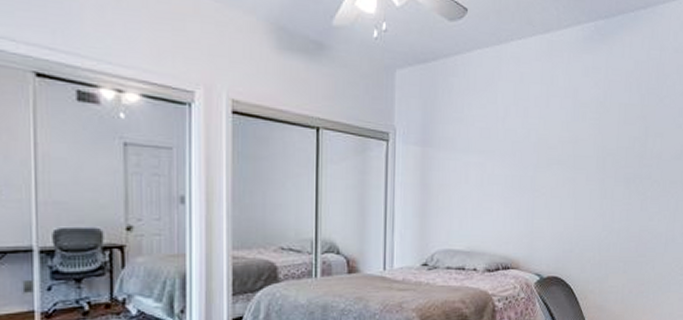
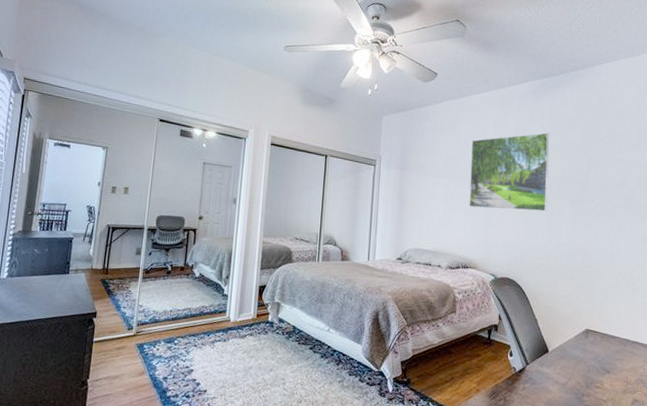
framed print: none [509,92,604,193] -> present [469,133,550,212]

